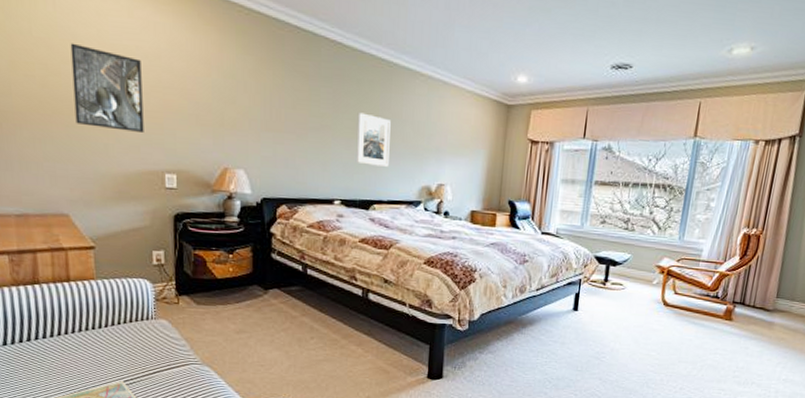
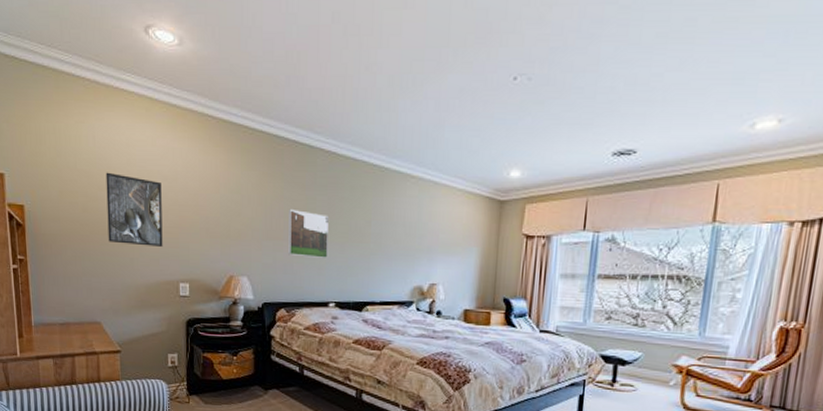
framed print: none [290,99,334,155] -> present [288,208,328,259]
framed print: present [356,112,391,167] -> none [349,217,383,269]

